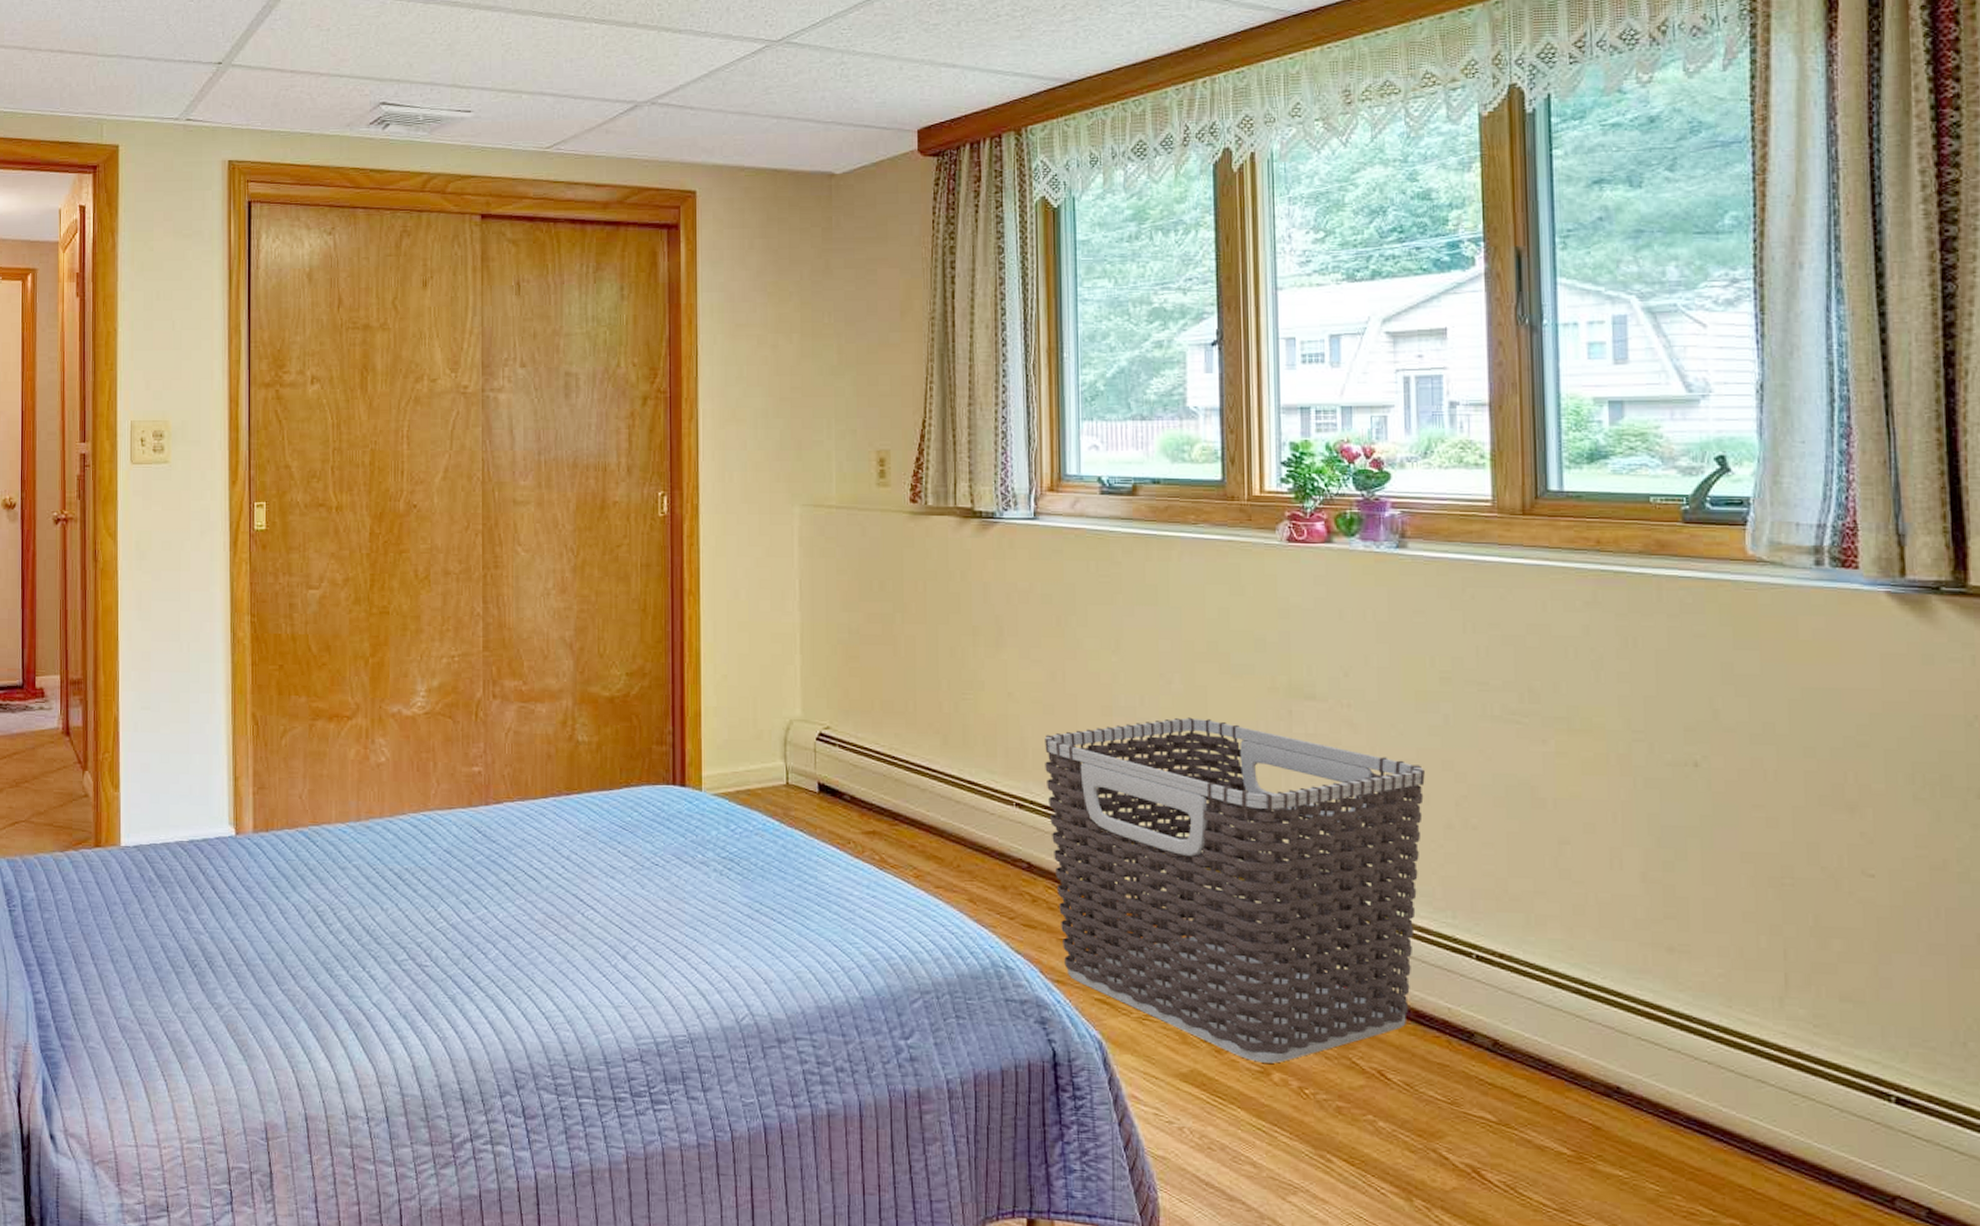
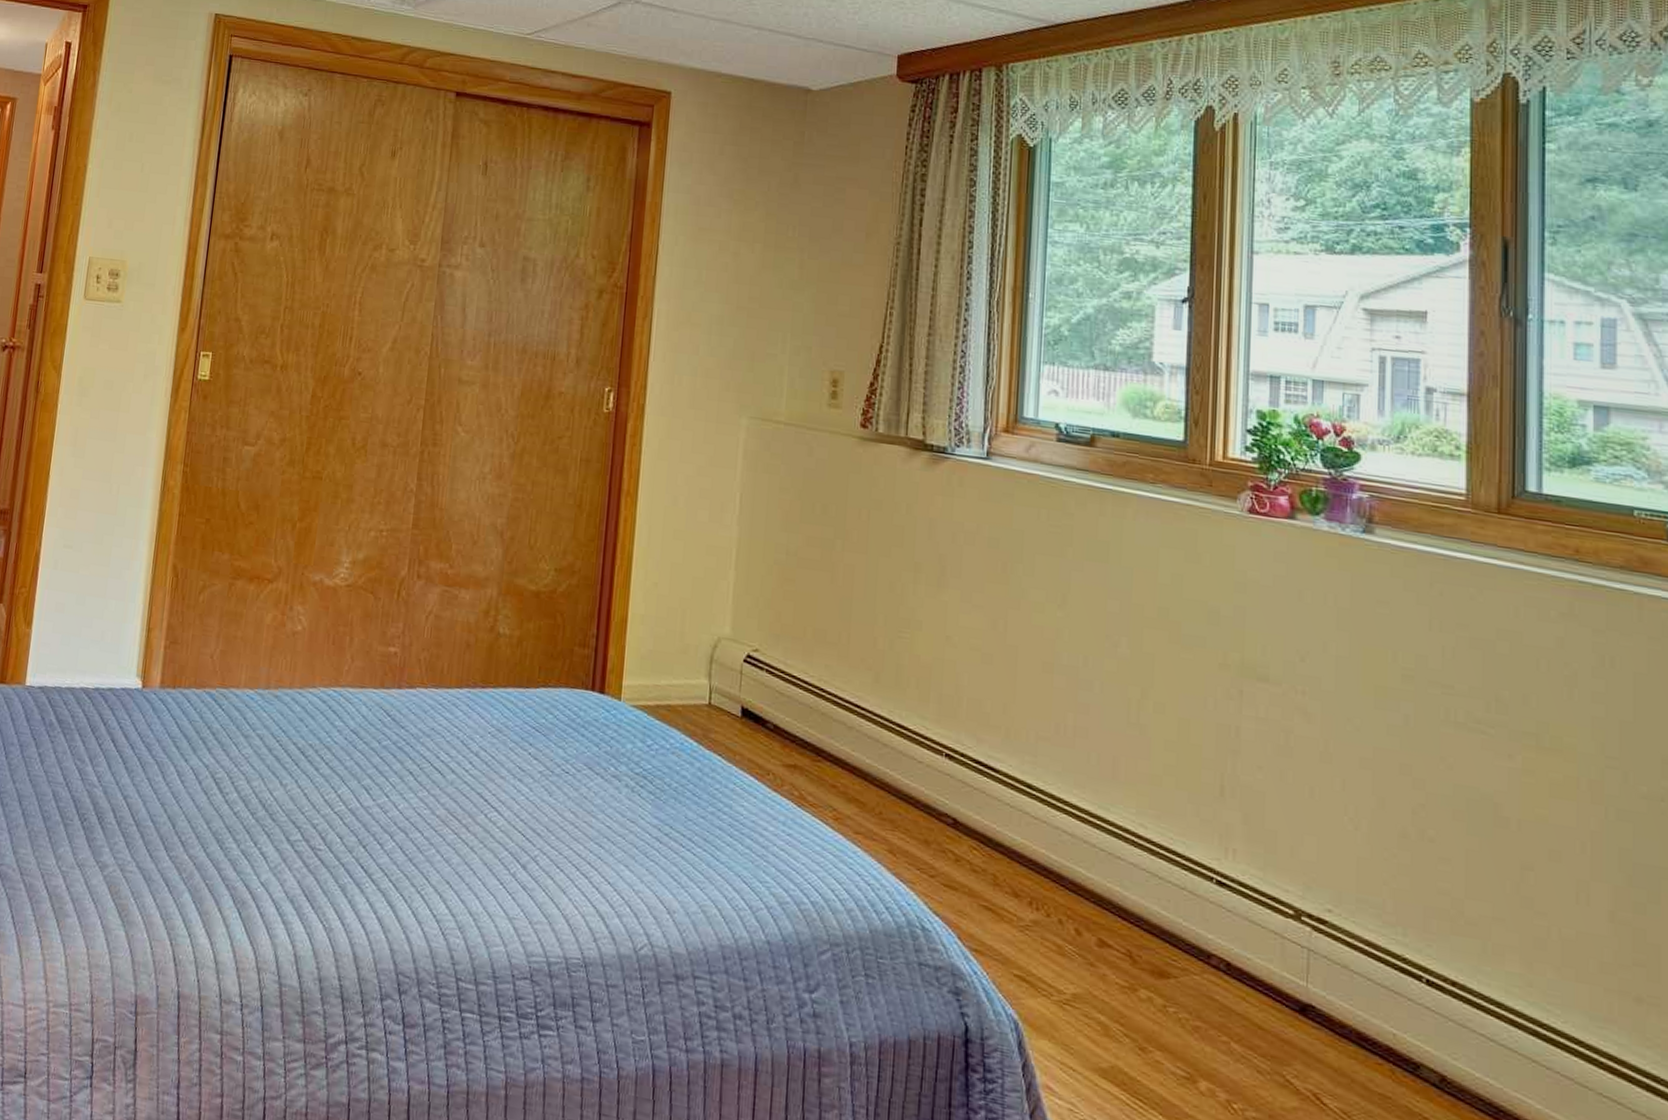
clothes hamper: present [1045,717,1425,1063] -> none [979,684,1381,1071]

